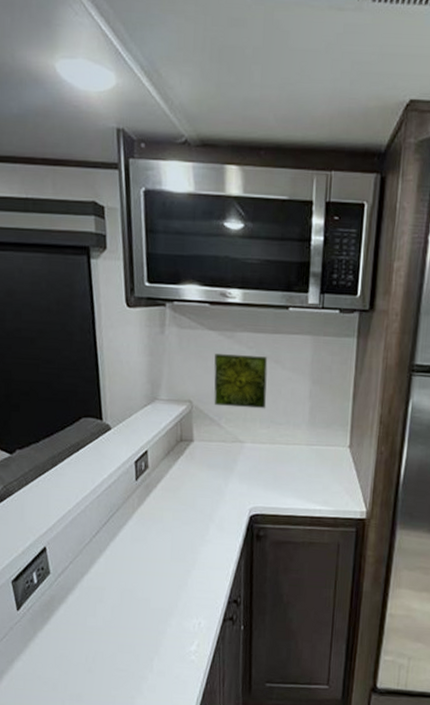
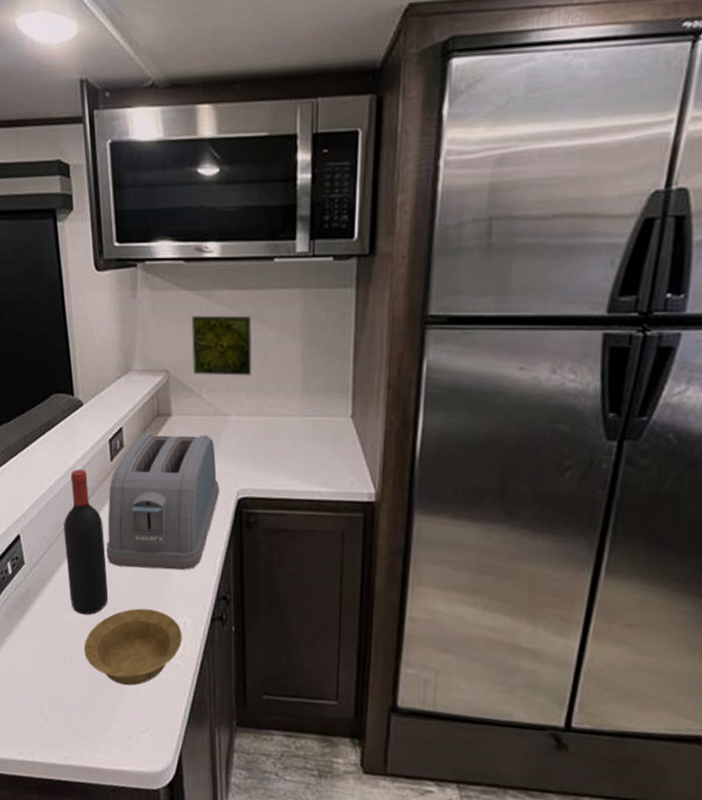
wine bottle: none [89,487,130,619] -> present [64,469,109,615]
bowl: none [105,612,197,681] -> present [84,608,182,686]
toaster: none [129,457,234,578] -> present [107,434,219,570]

